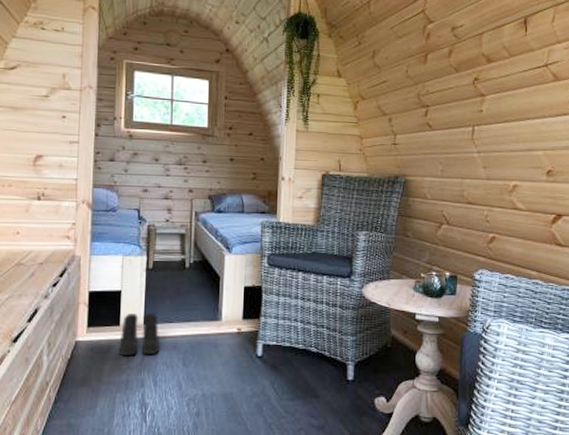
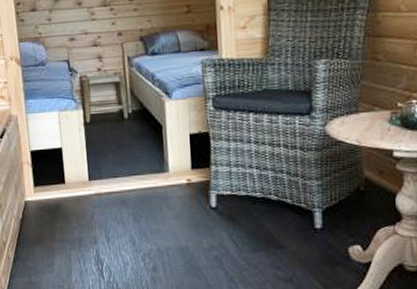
boots: present [119,312,160,355] -> none [67,168,109,213]

